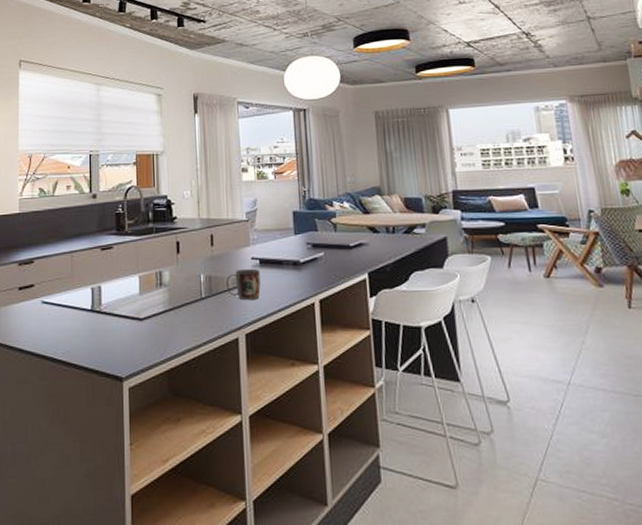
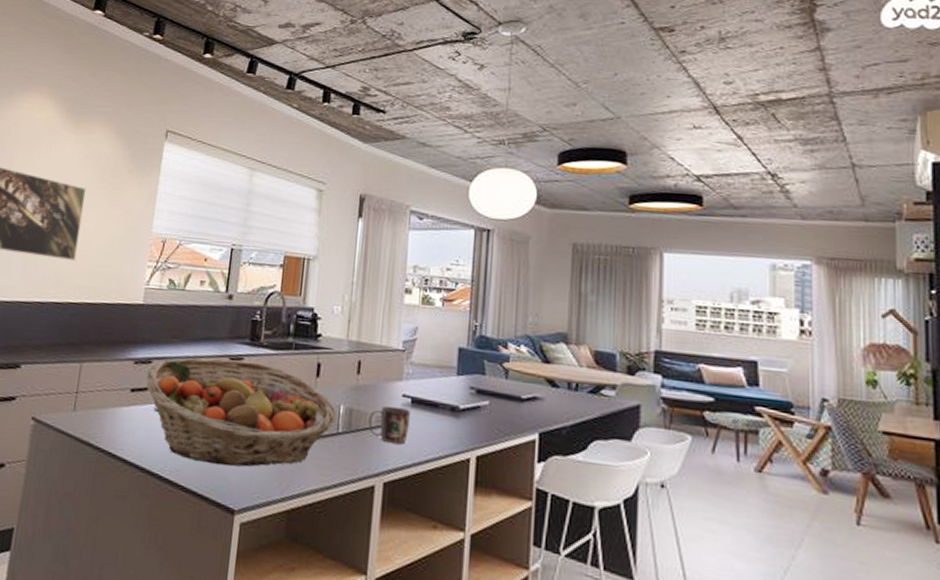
fruit basket: none [30,249,199,342] -> present [145,358,337,467]

